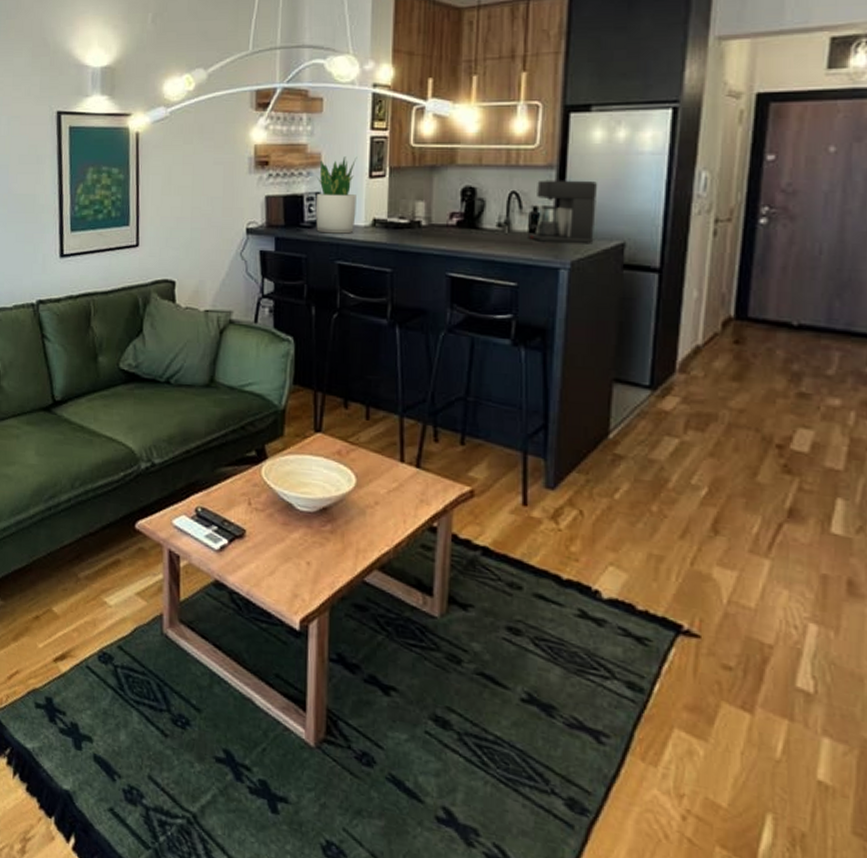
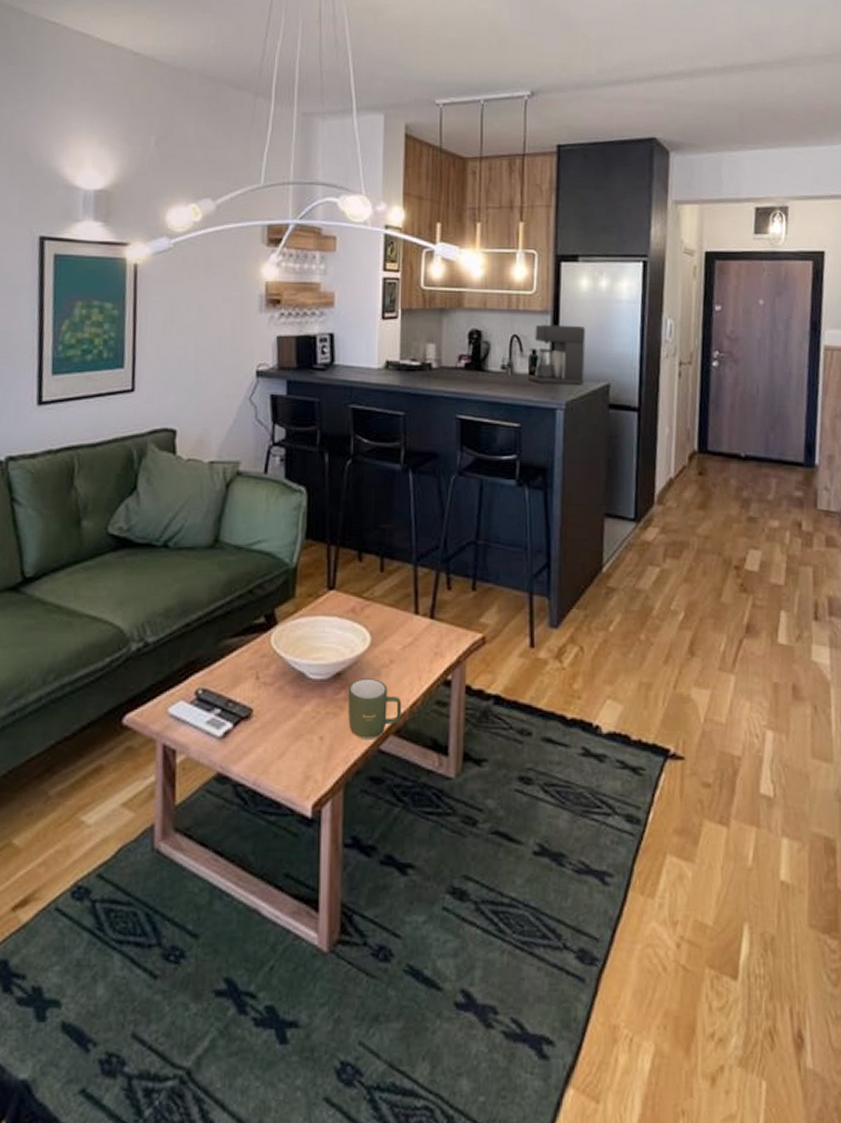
planter: present [315,156,357,234] -> none [328,297,370,377]
mug: none [333,515,387,572] -> present [347,678,402,740]

